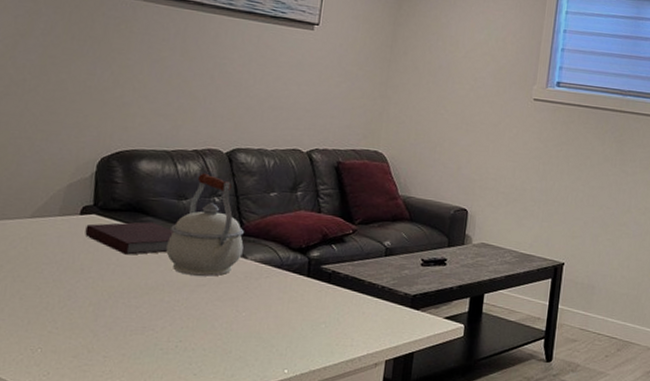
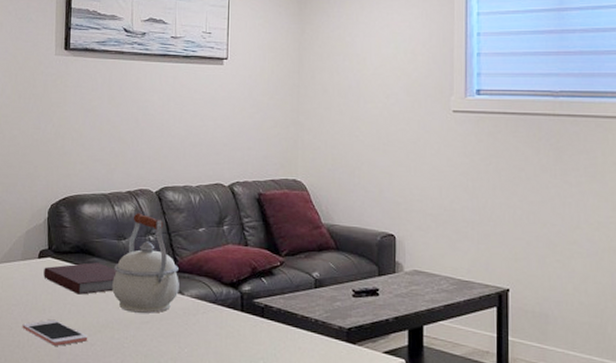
cell phone: none [53,280,133,308] -> present [22,319,88,346]

